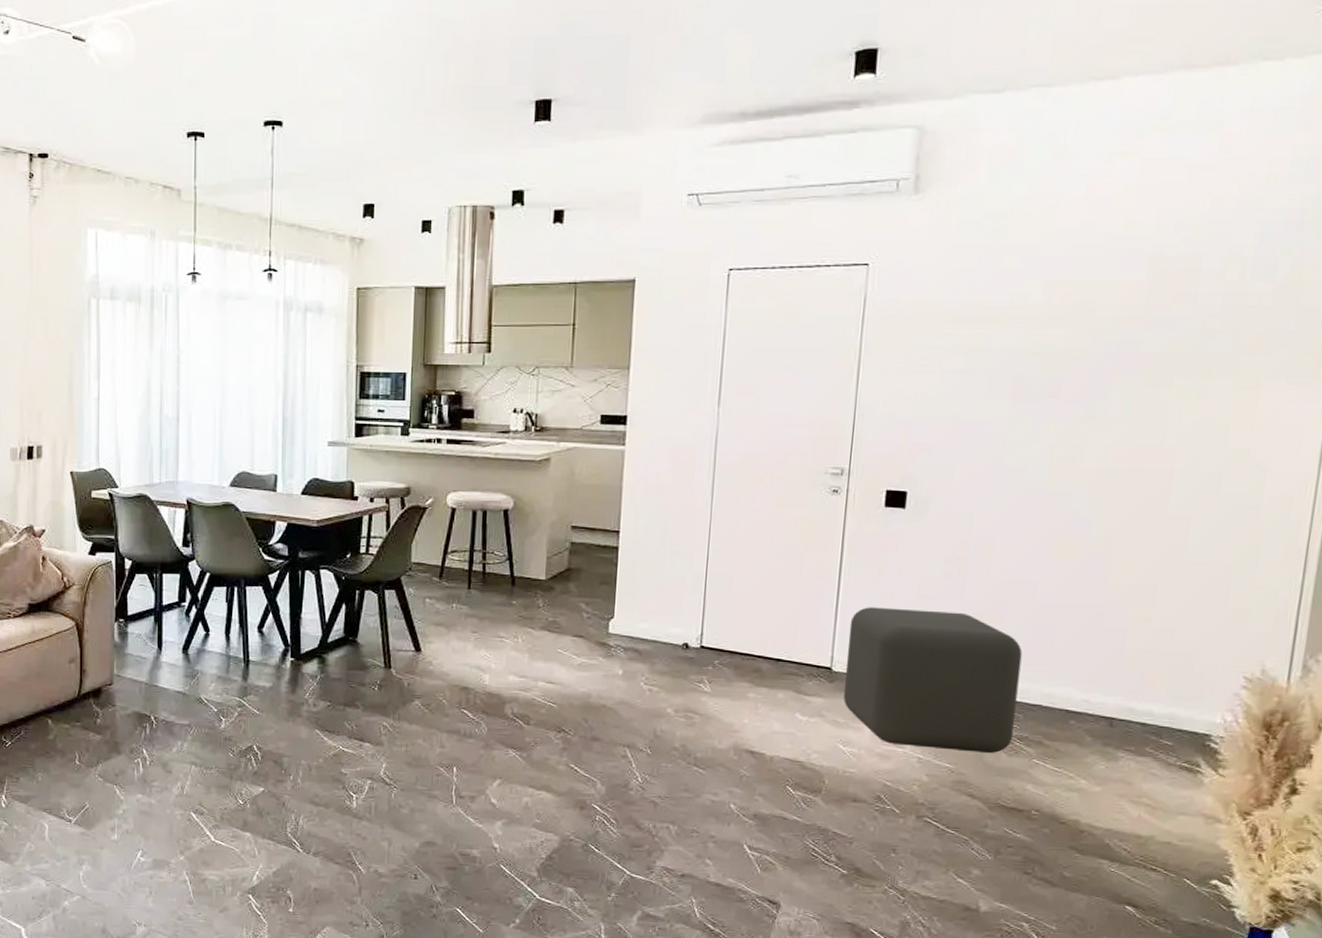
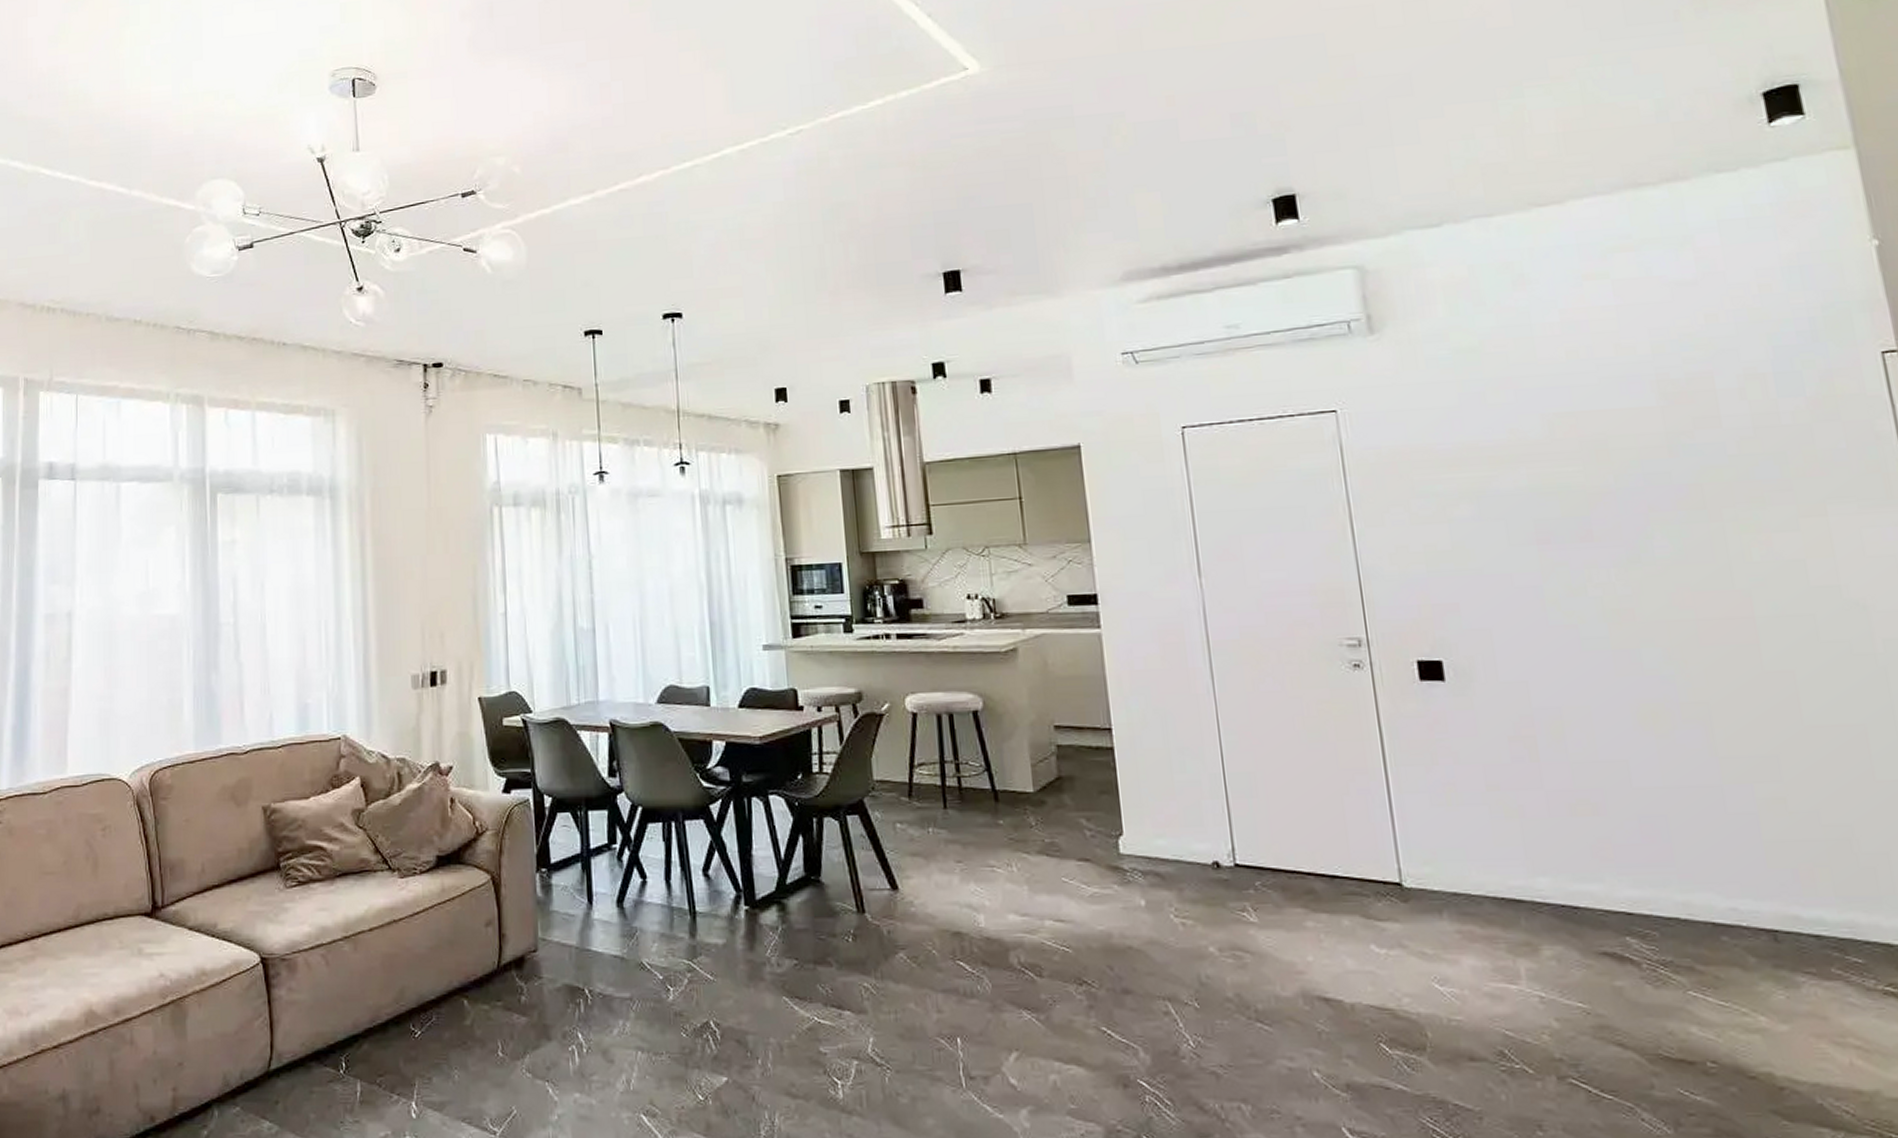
cube: present [843,607,1023,753] -> none [1411,803,1654,985]

